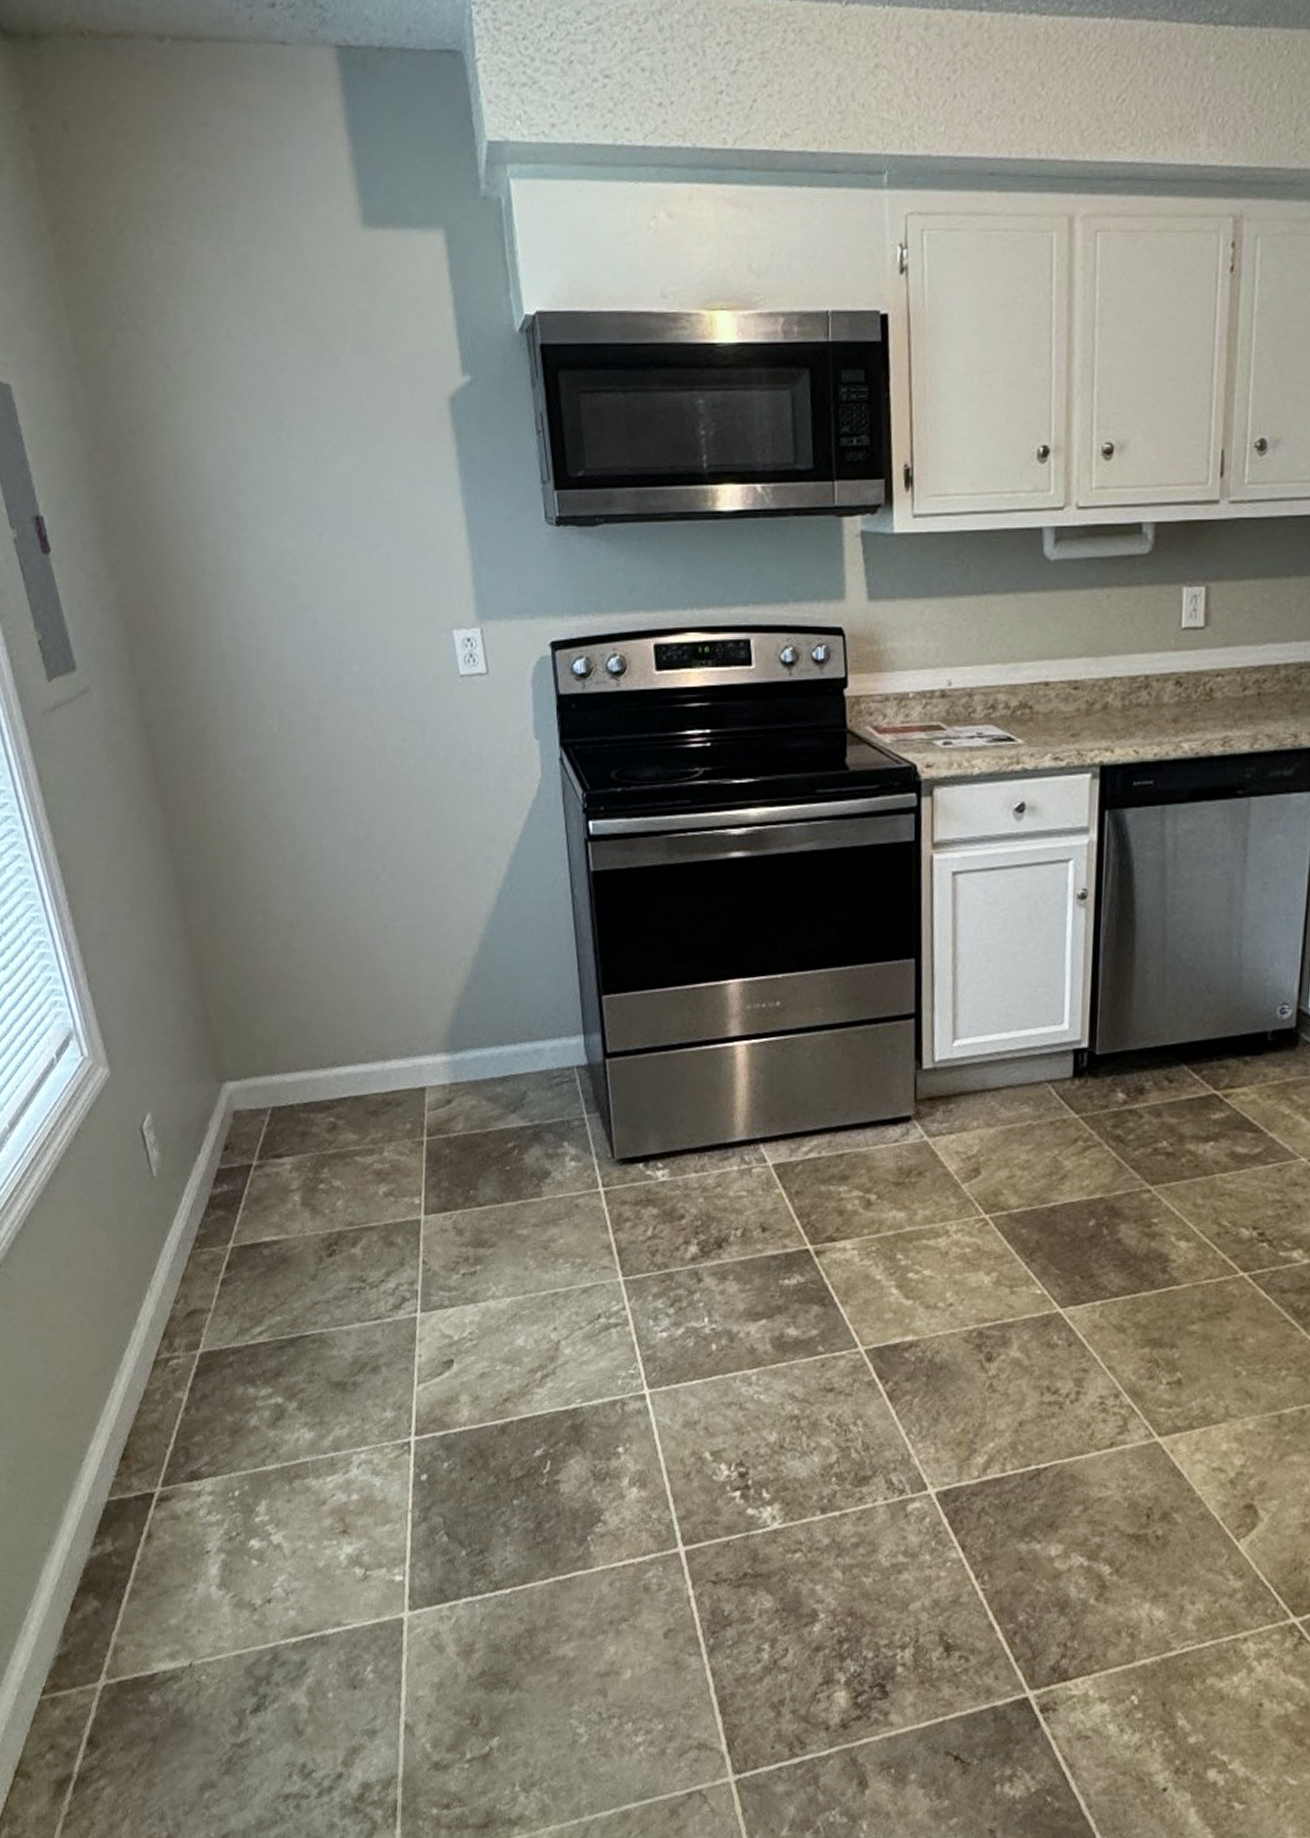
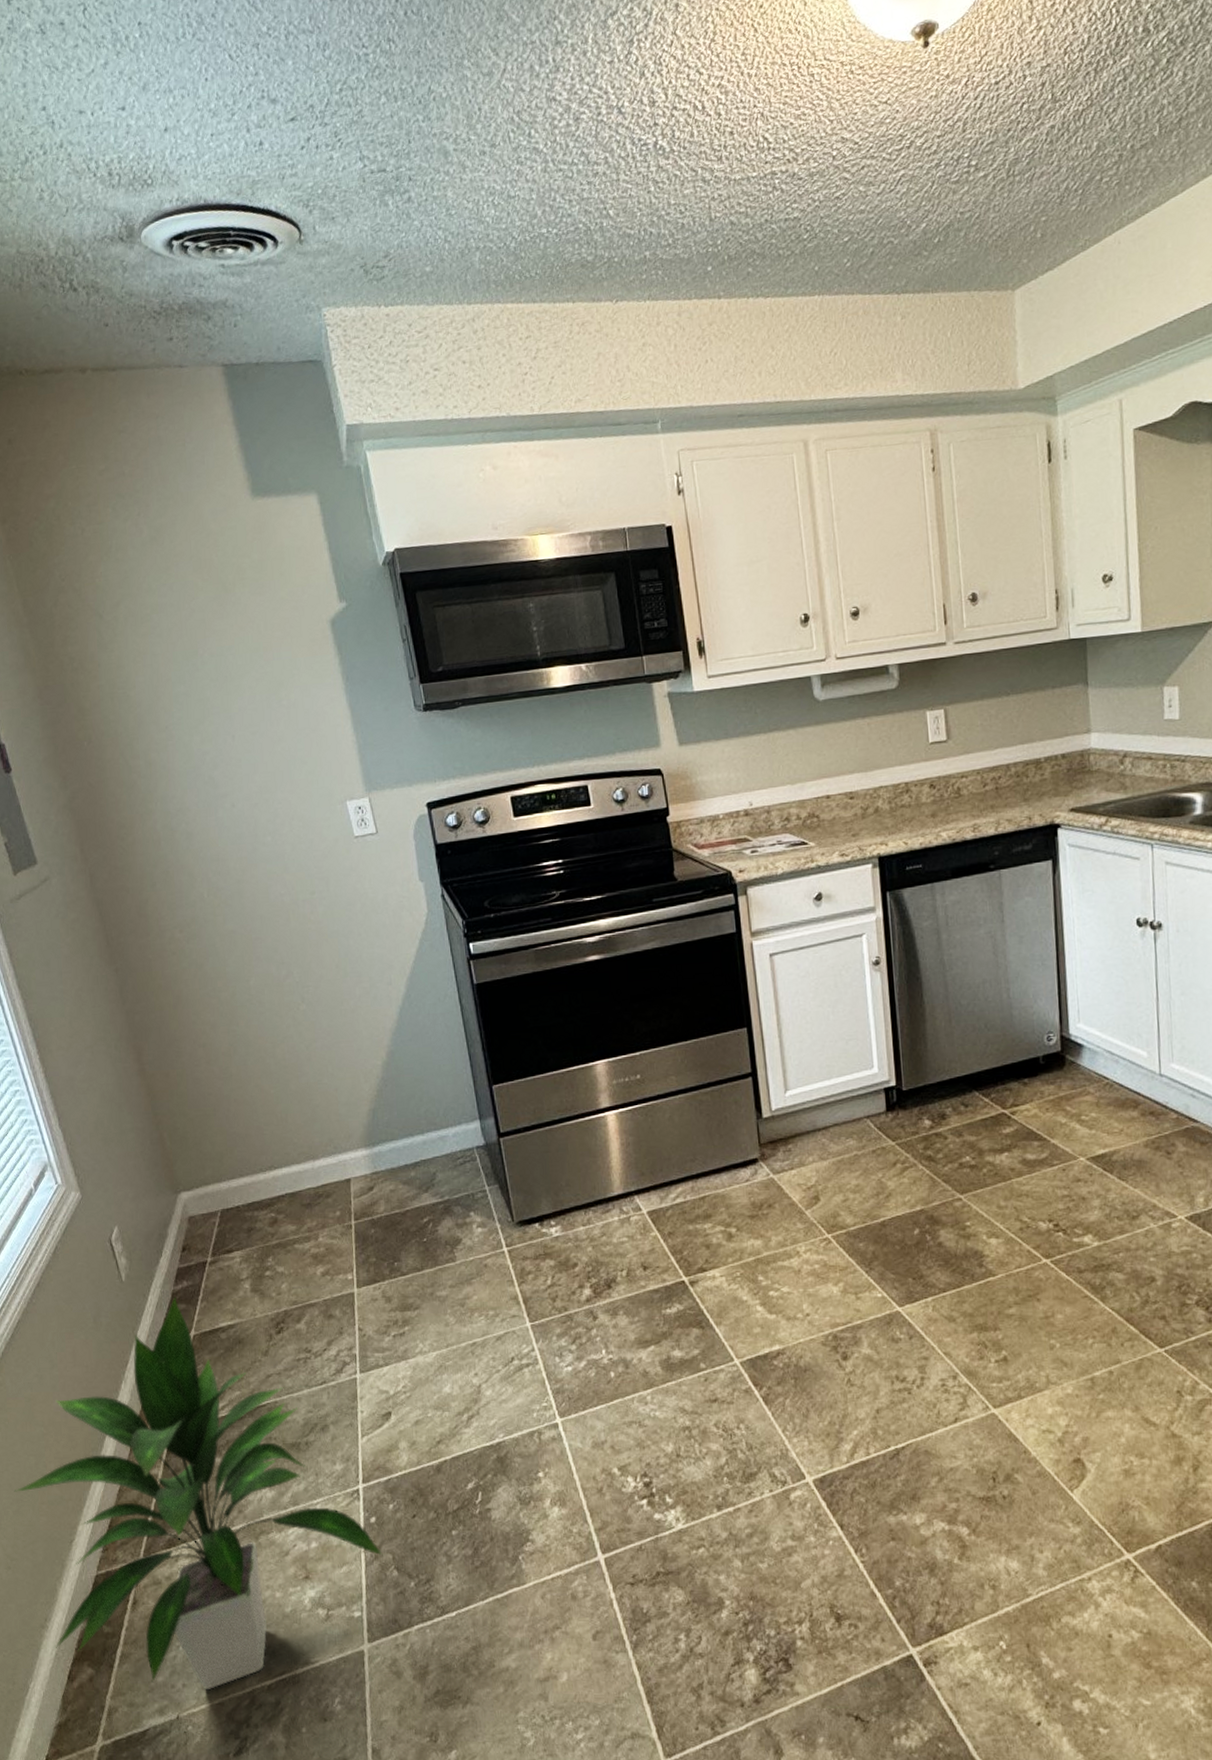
indoor plant: none [19,1202,433,1640] -> present [14,1297,383,1690]

